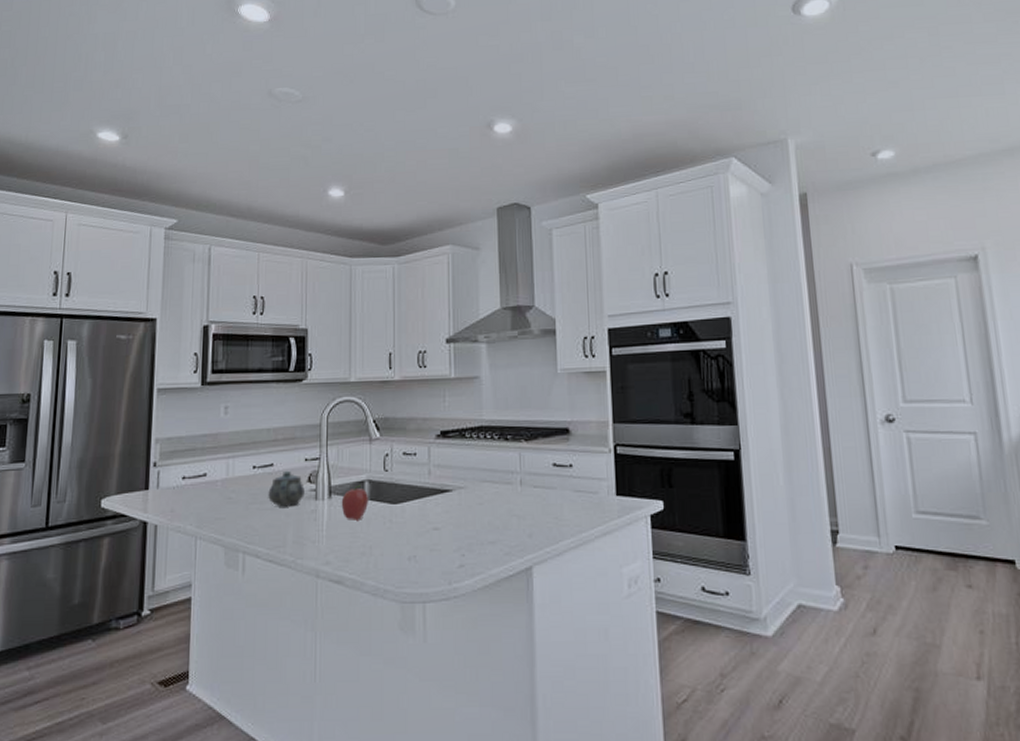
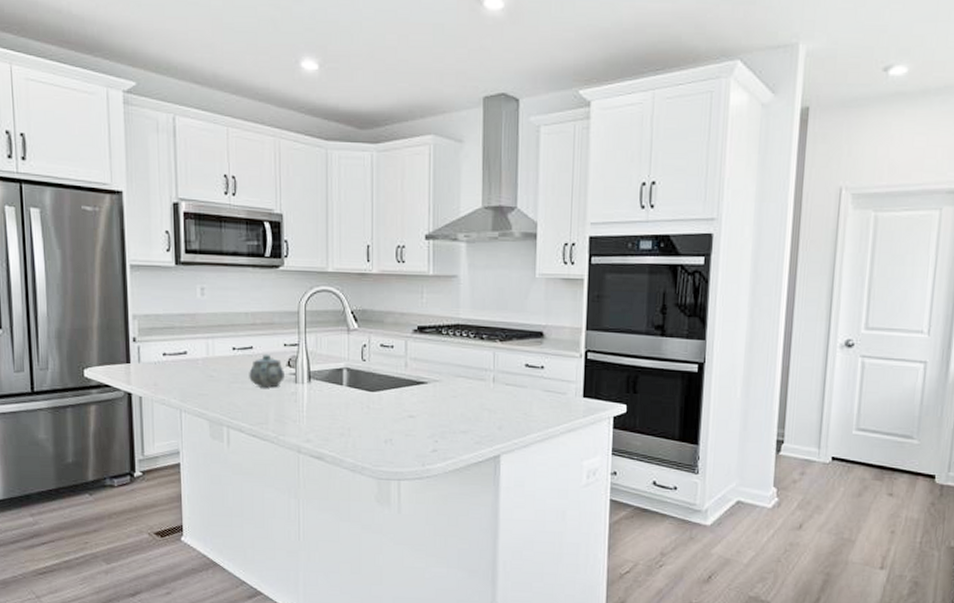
fruit: present [341,484,368,520] -> none [320,371,346,404]

